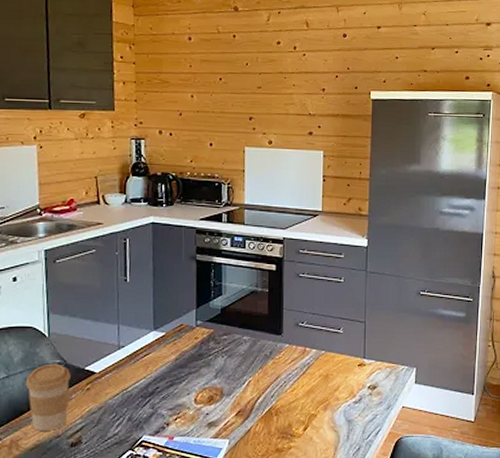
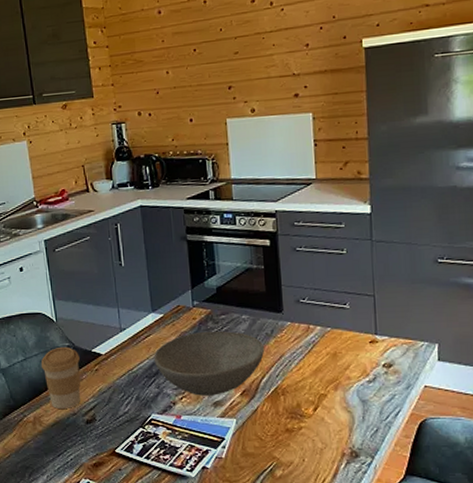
bowl: none [151,351,262,416] -> present [153,330,264,396]

